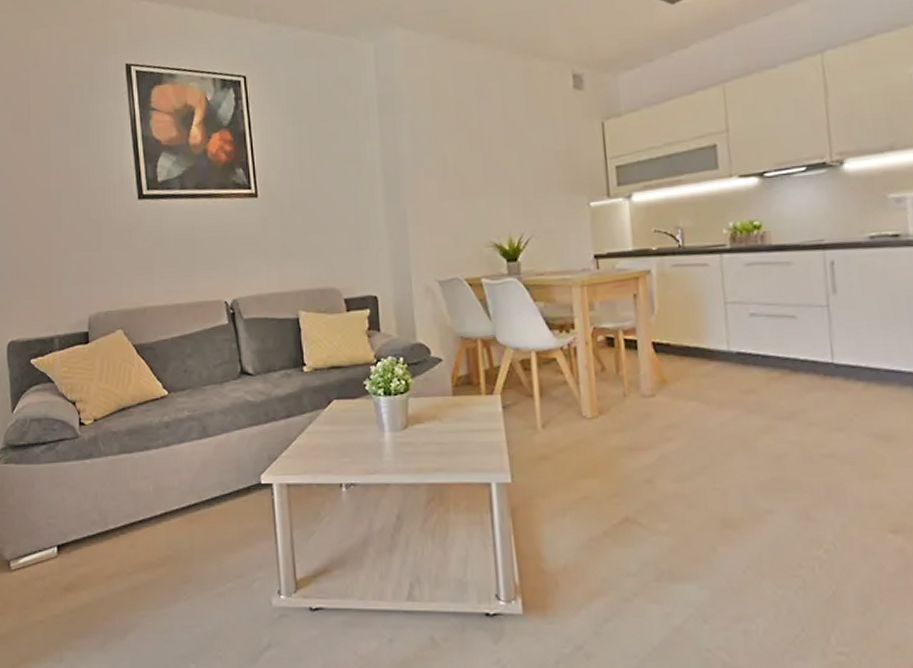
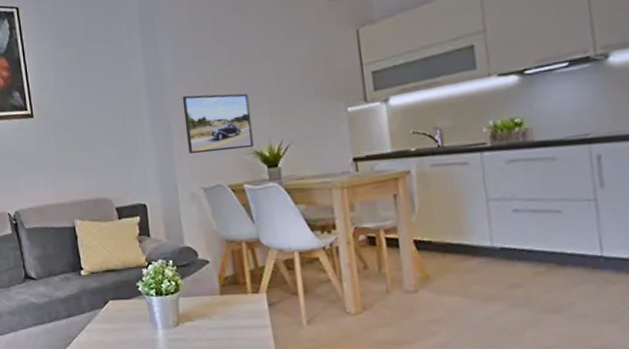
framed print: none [420,181,494,244] -> present [182,93,254,153]

